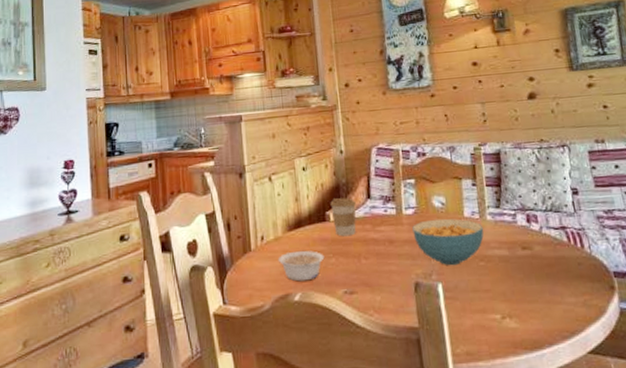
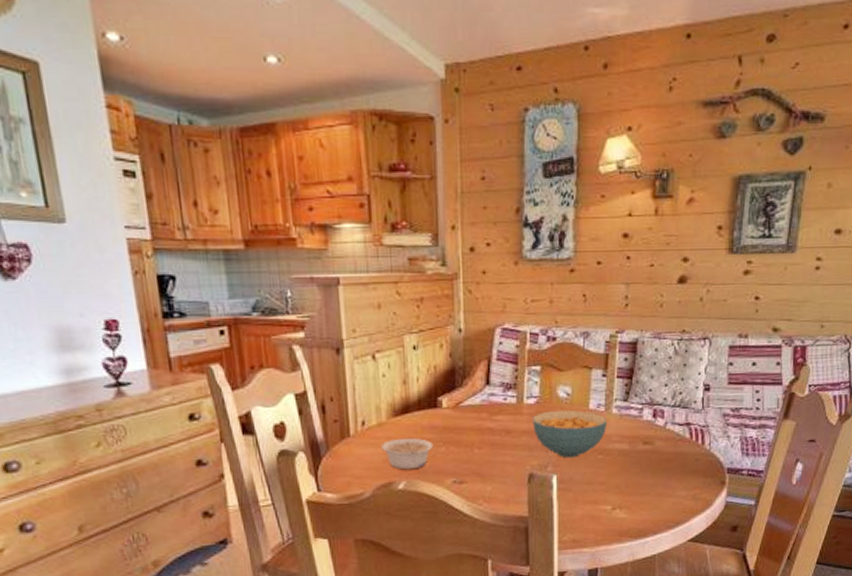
coffee cup: present [330,197,357,237] -> none [443,383,474,425]

